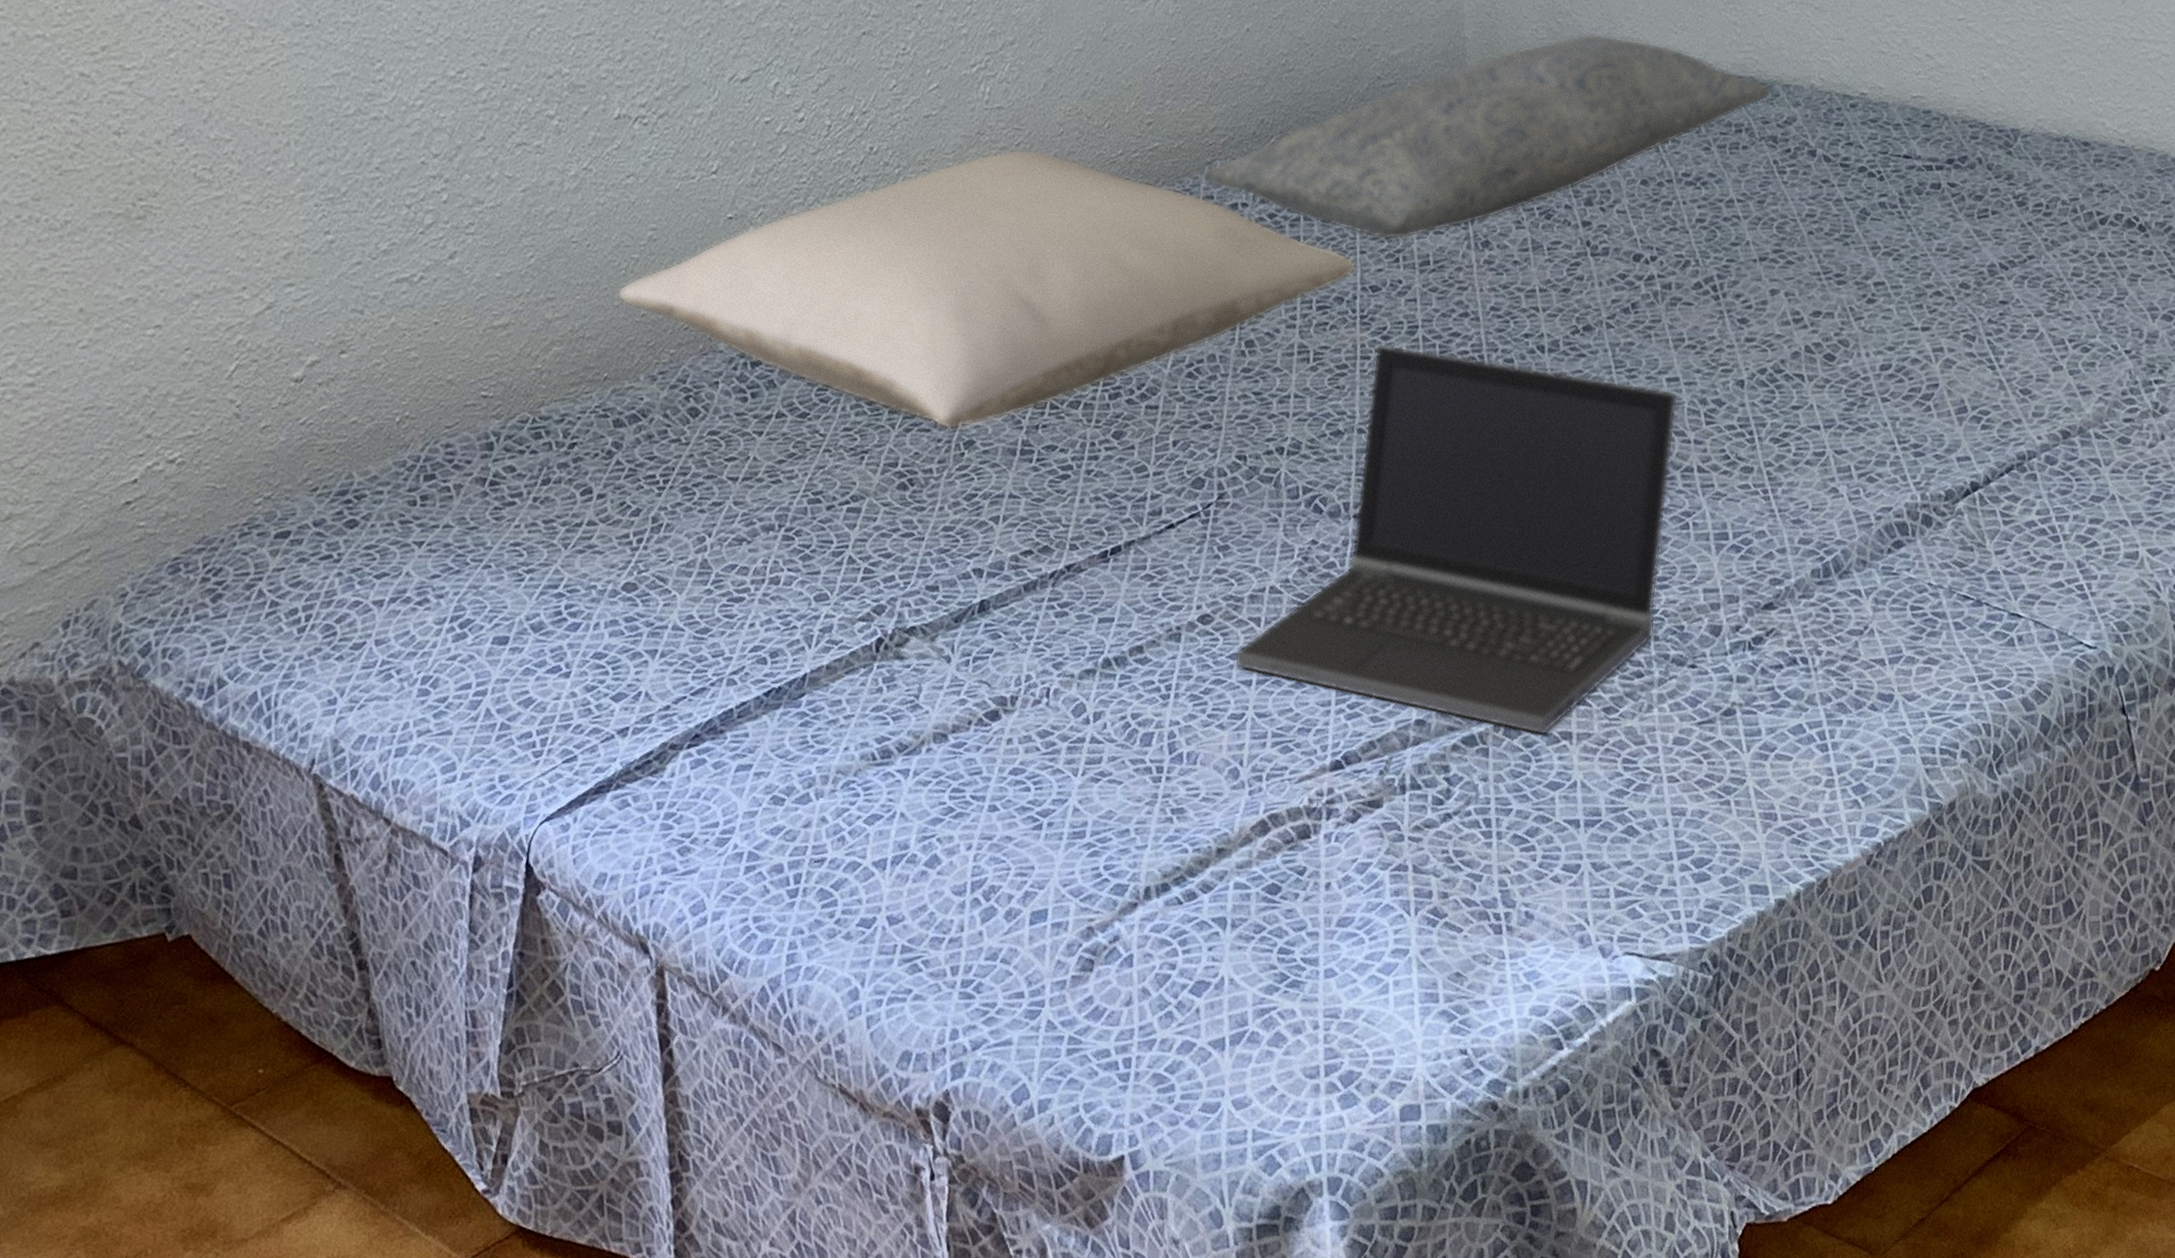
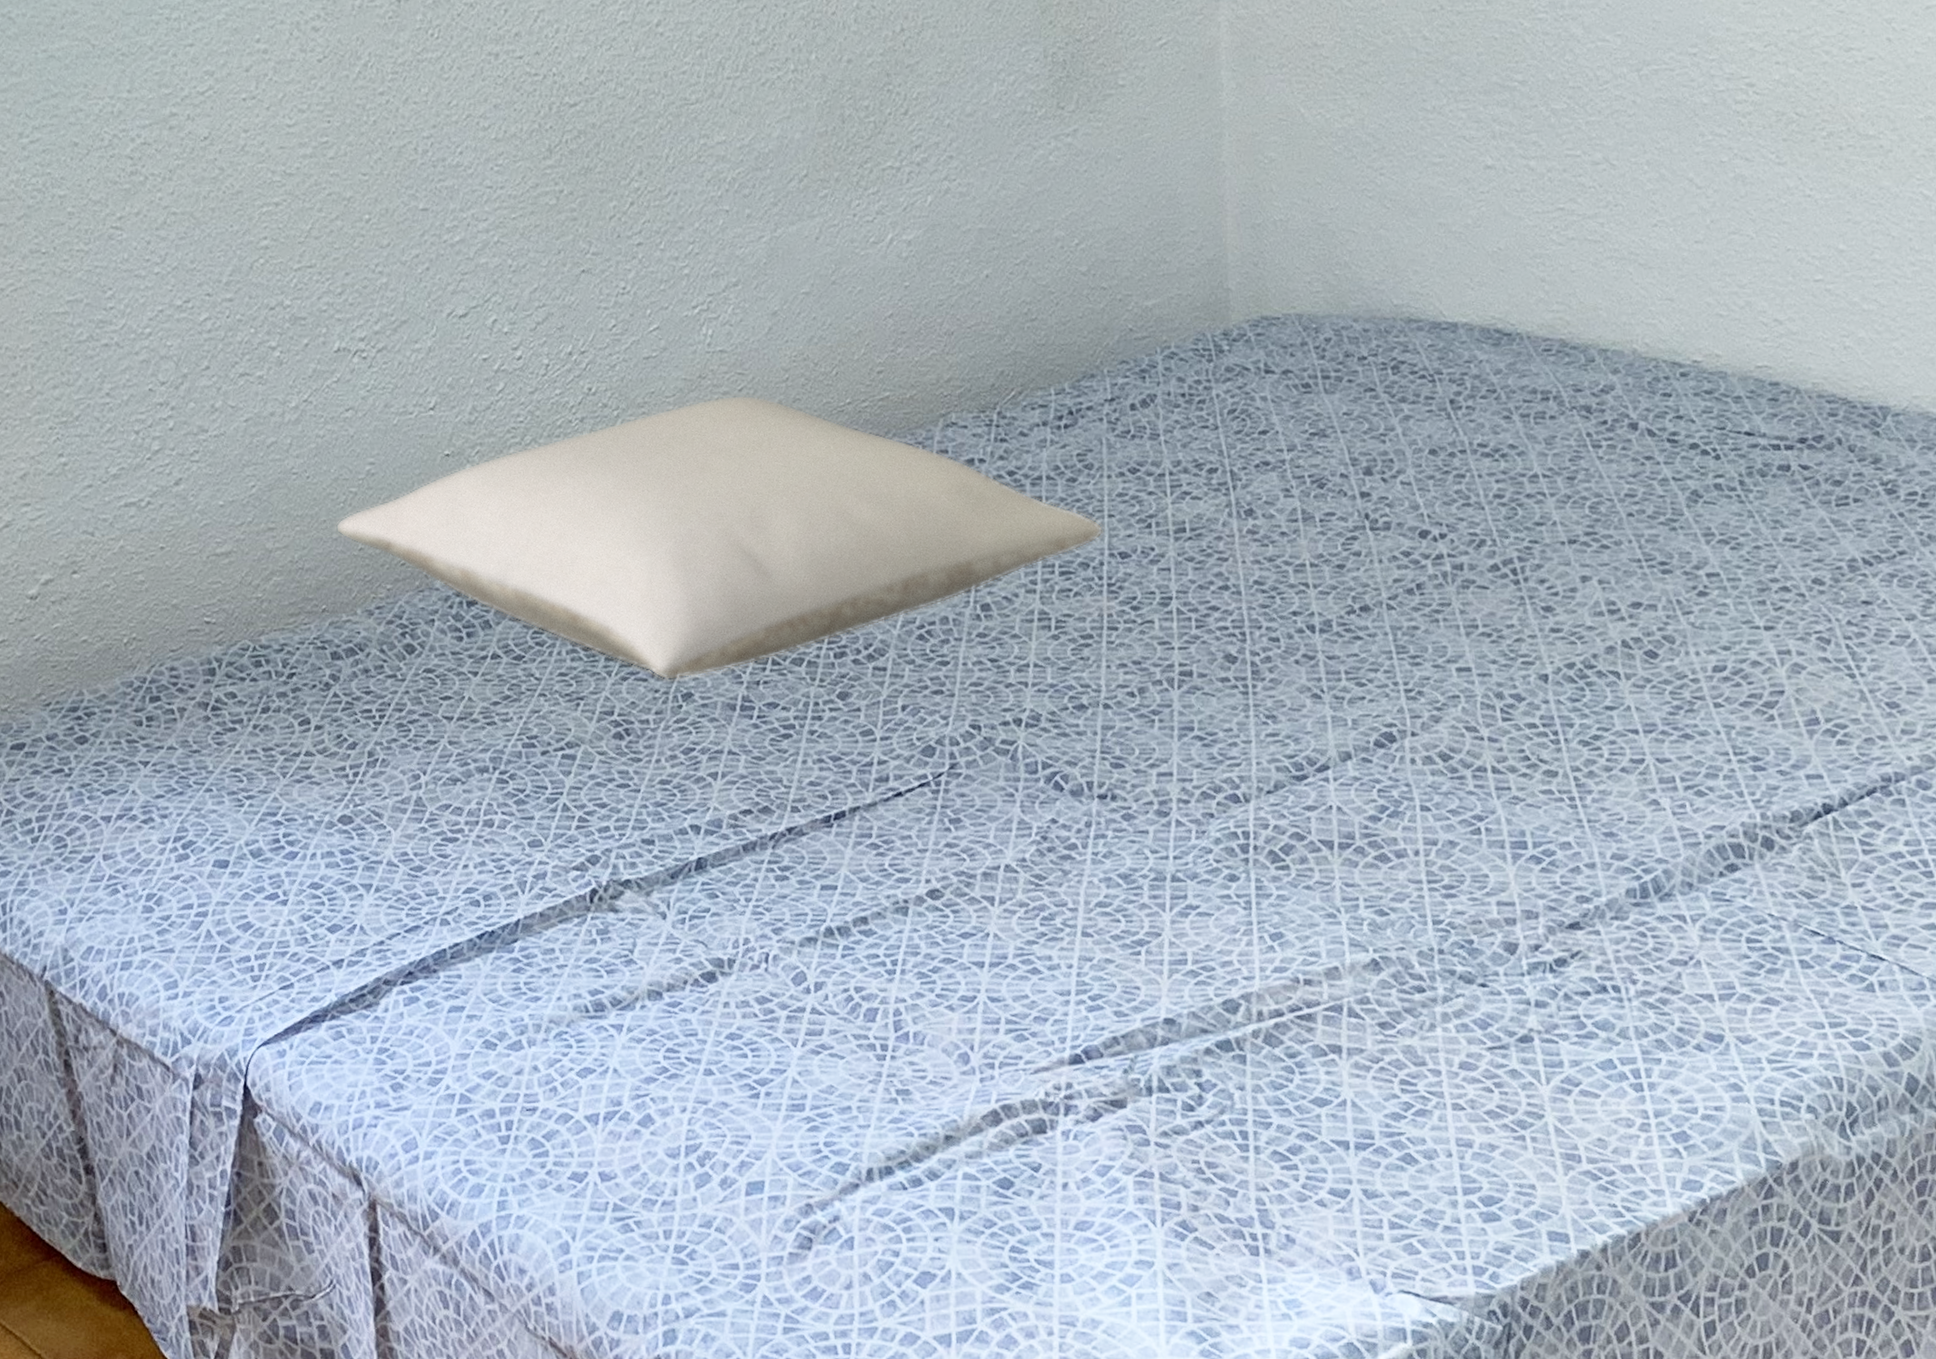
pillow: present [1202,34,1773,240] -> none [936,288,1588,505]
laptop computer: present [1233,343,1679,736] -> none [965,614,1471,1047]

